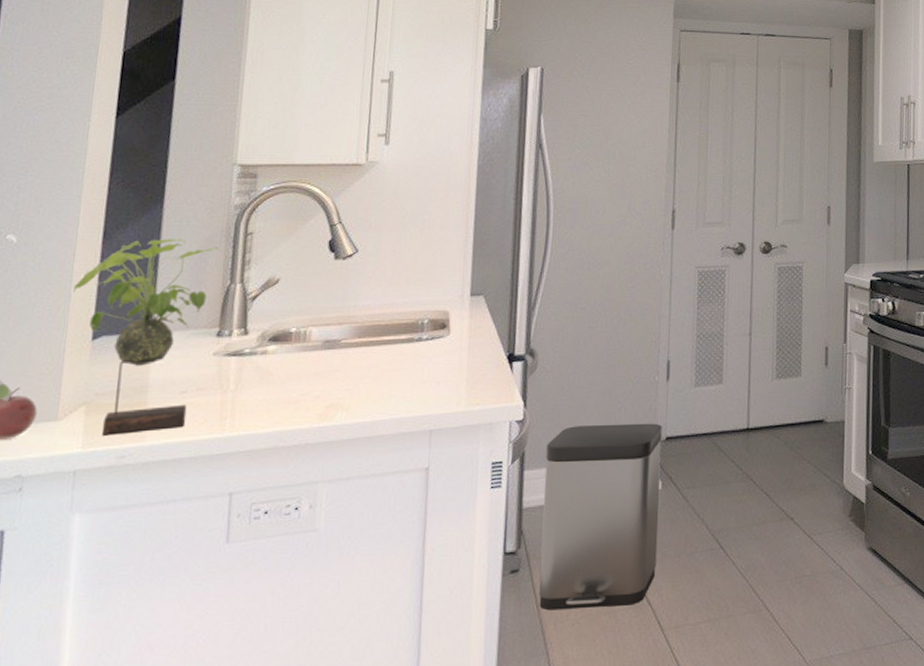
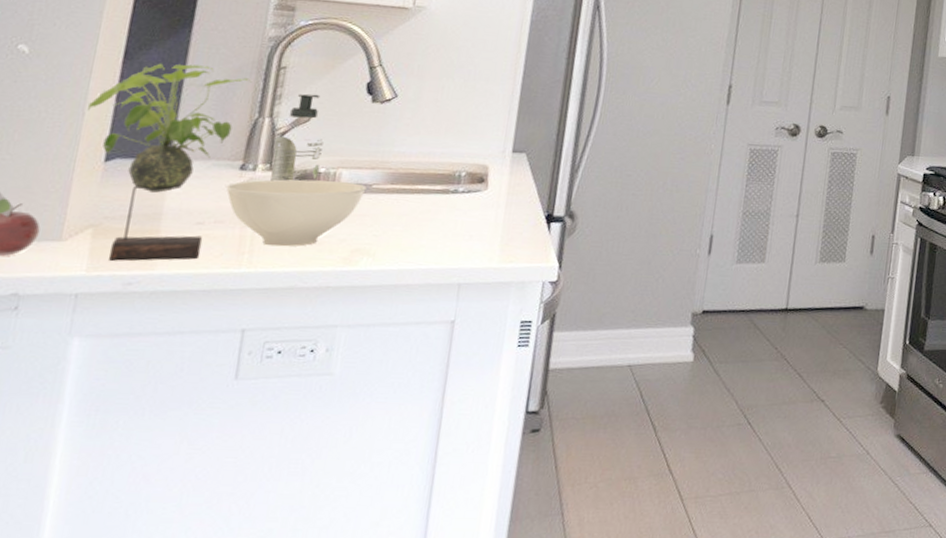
bowl: none [205,340,336,409] -> present [225,179,367,247]
soap dispenser: none [245,256,292,345] -> present [270,93,323,182]
pedal bin: present [538,423,662,610] -> none [558,292,700,473]

